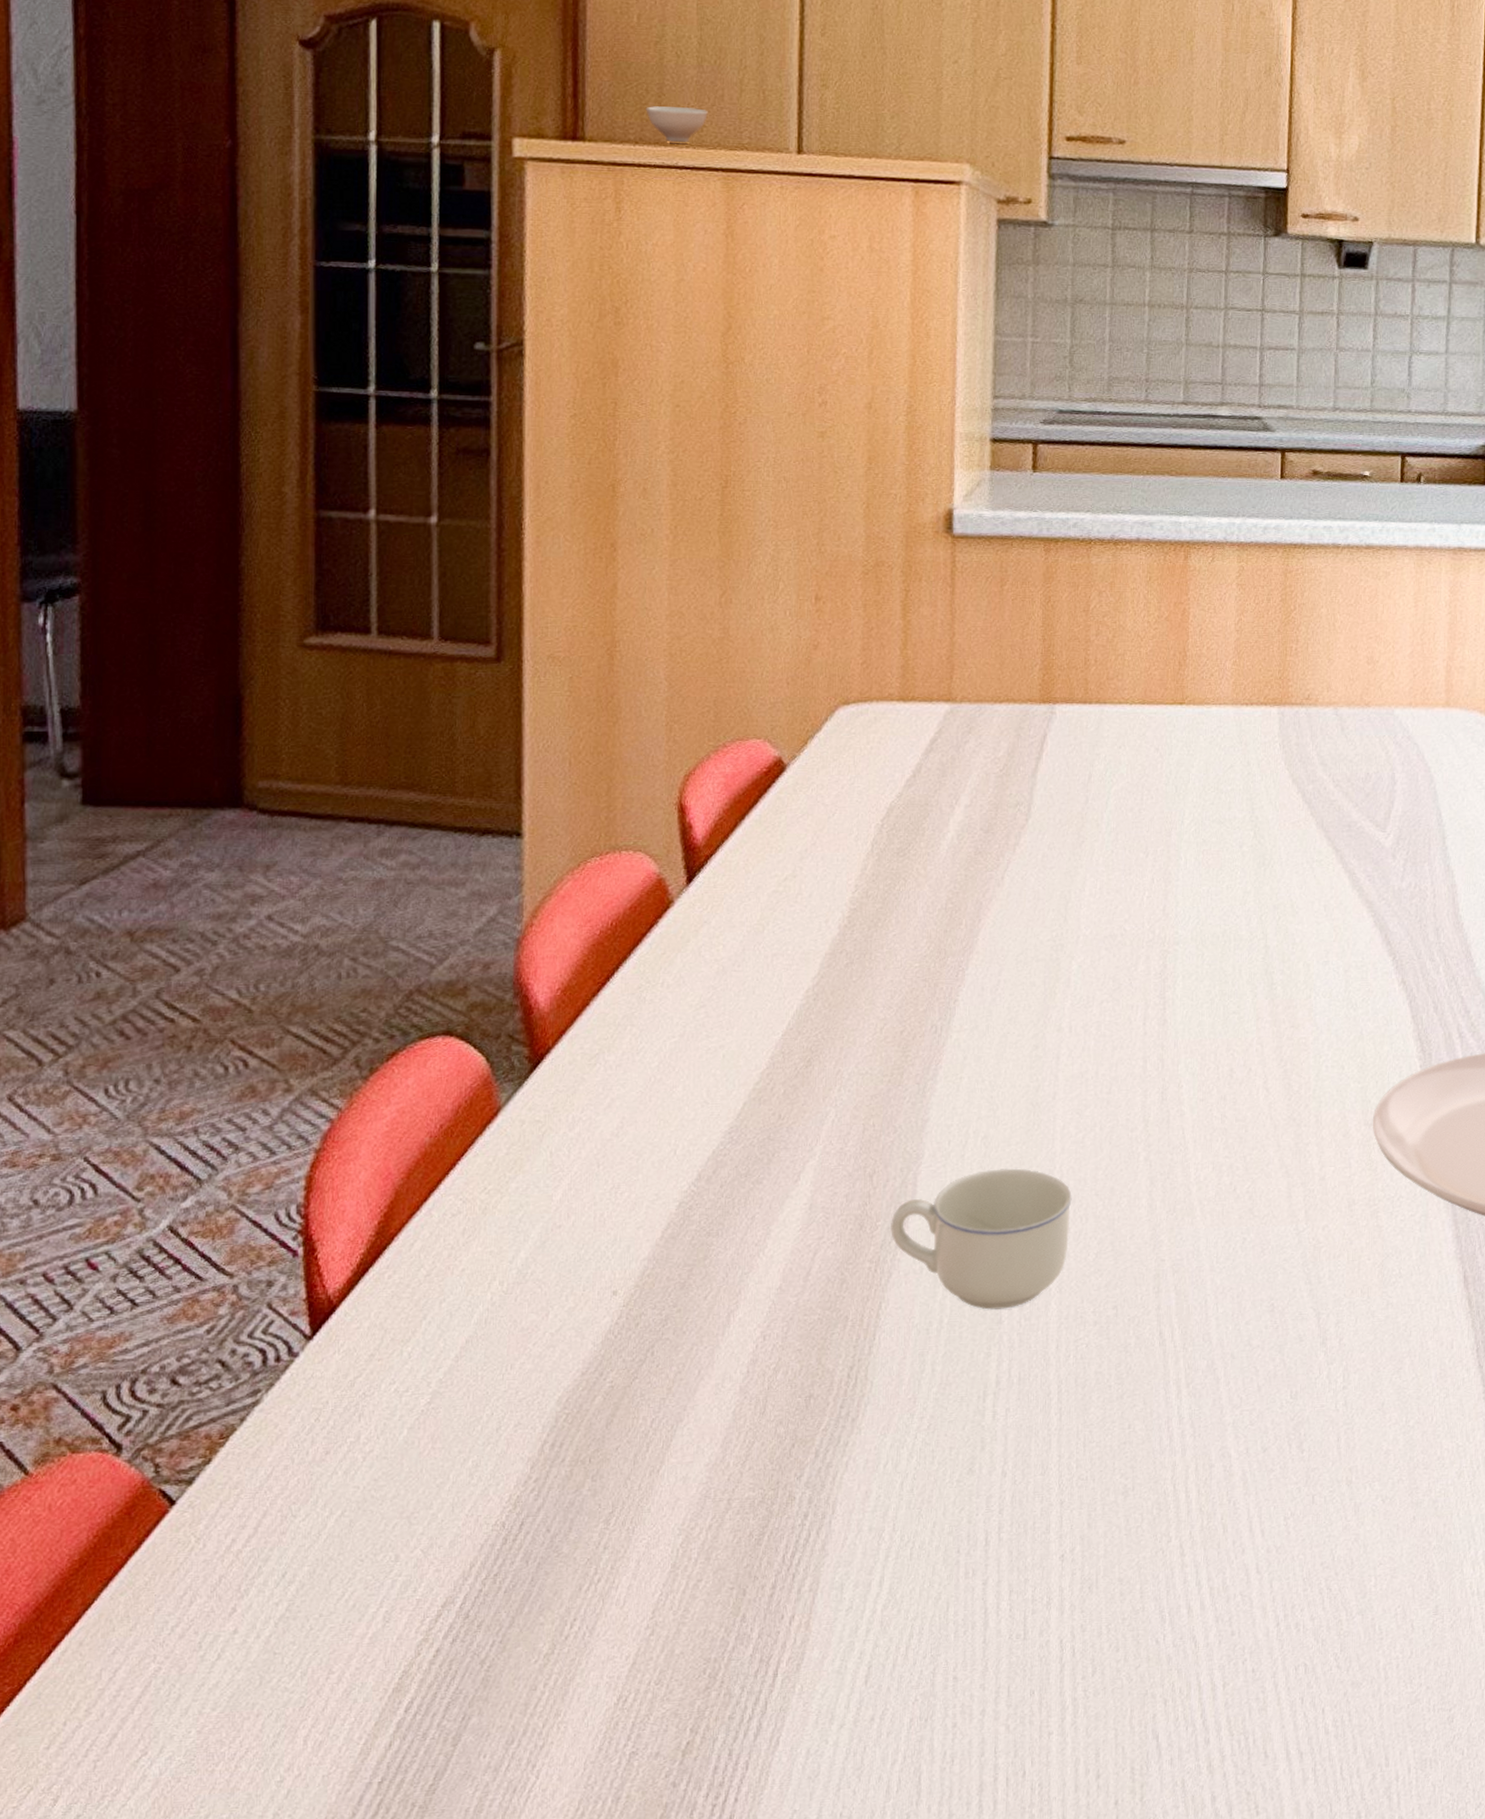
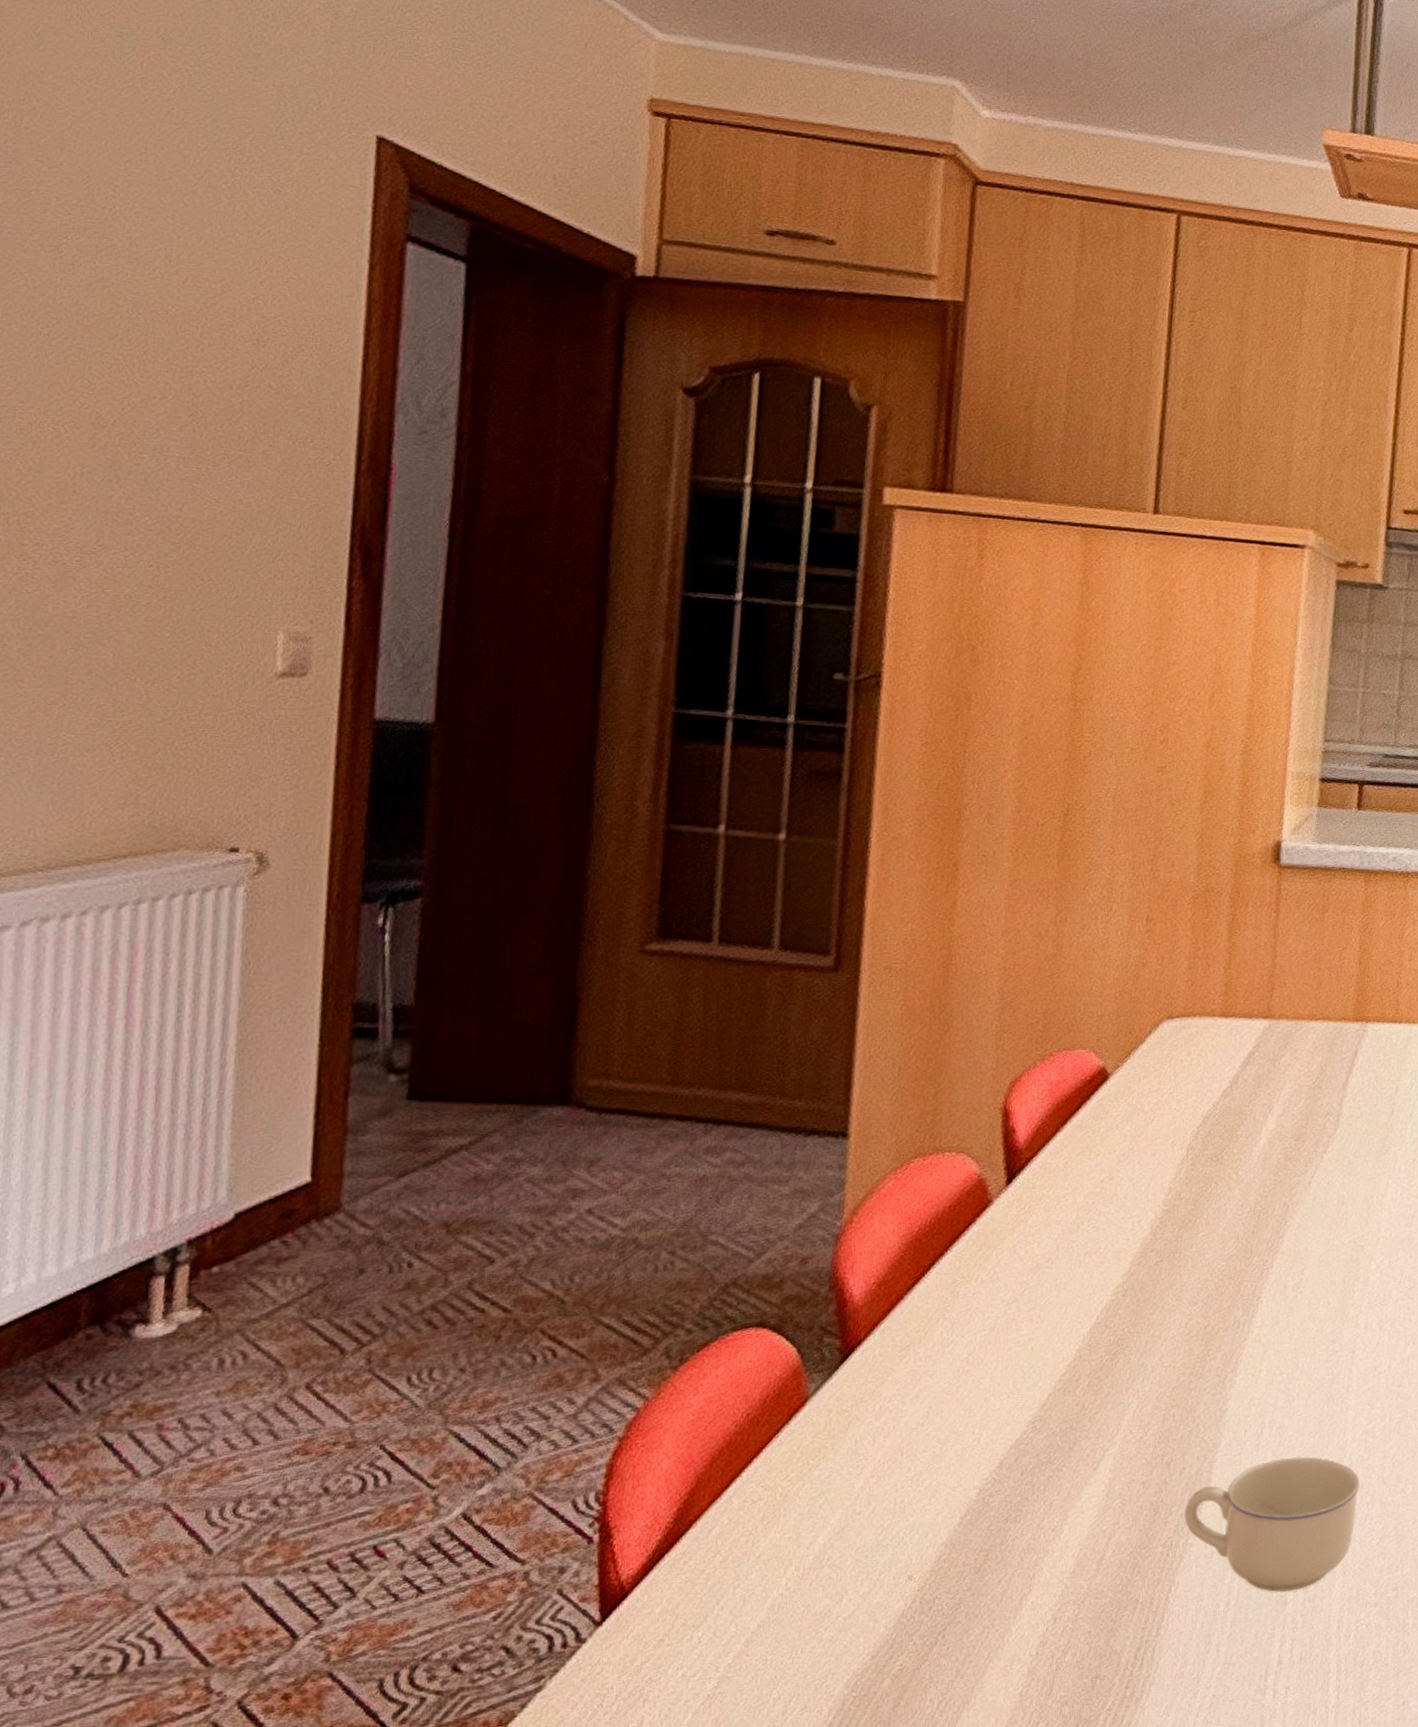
bowl: present [645,106,708,142] -> none [1012,464,1072,499]

